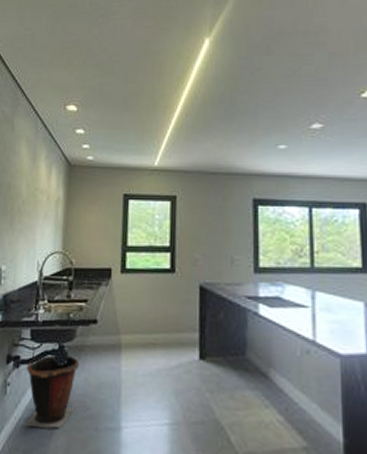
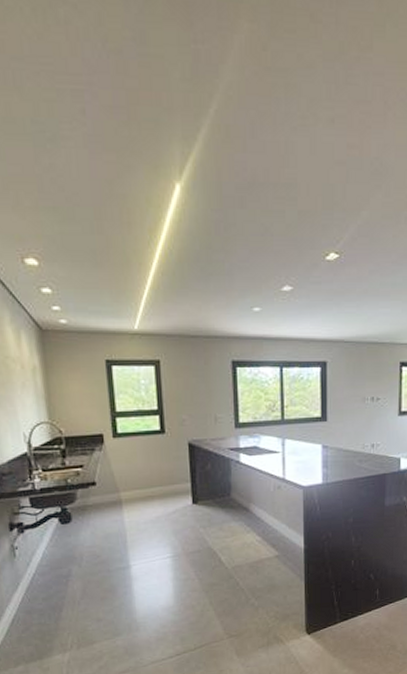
waste bin: present [24,355,81,429] -> none [31,515,87,580]

